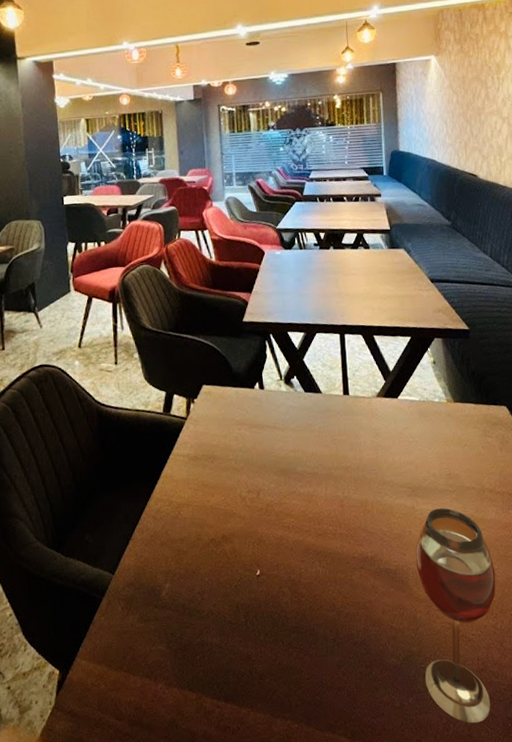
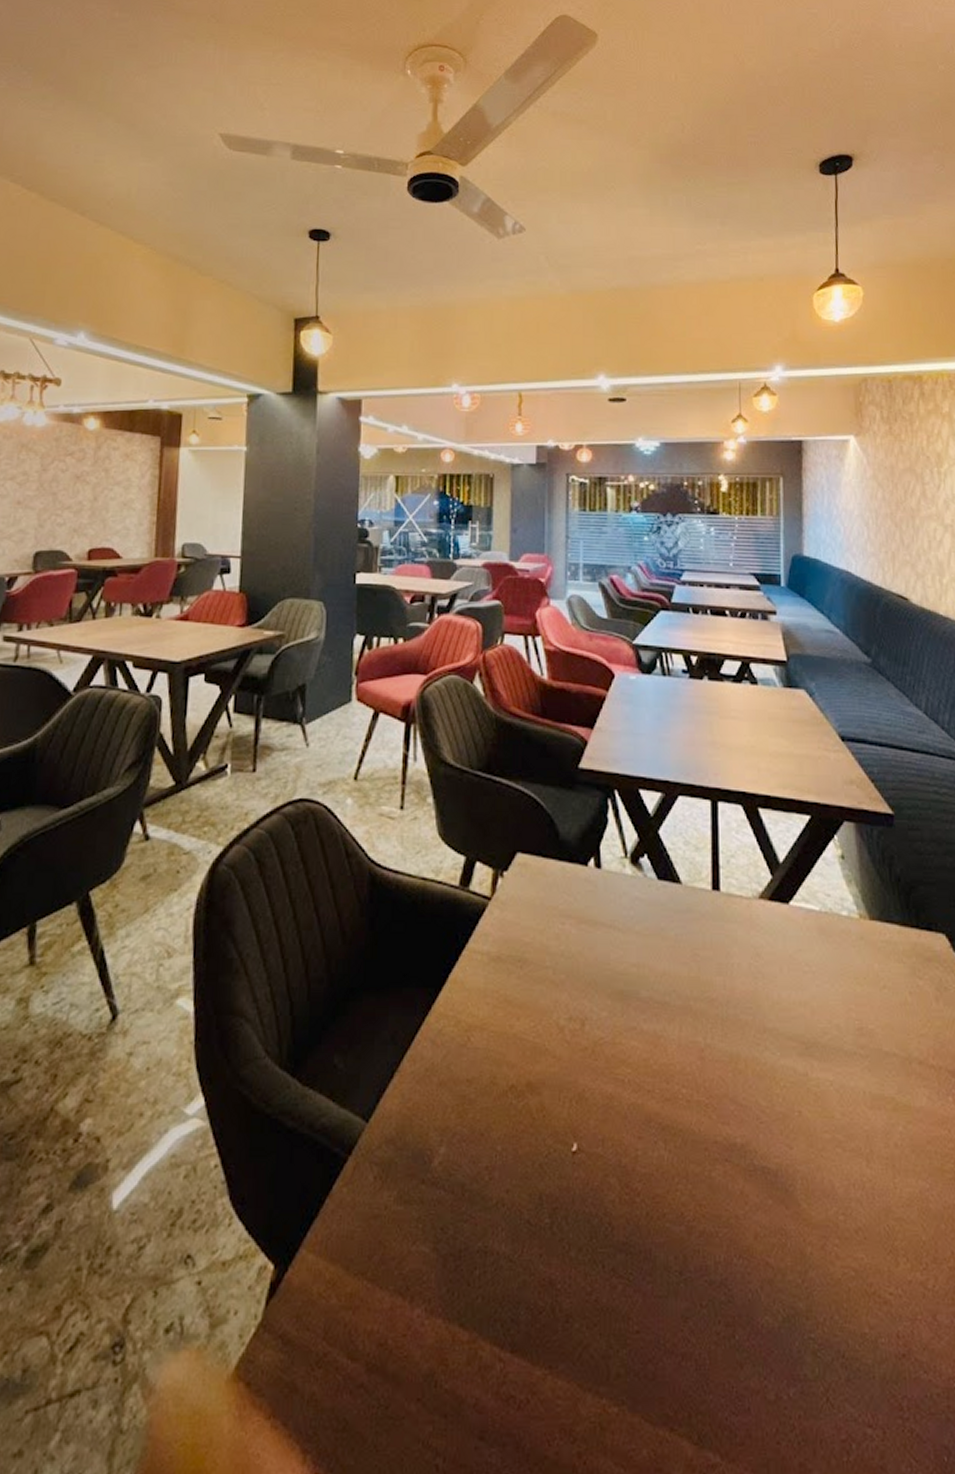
wineglass: present [416,508,496,723] -> none [807,1080,927,1446]

